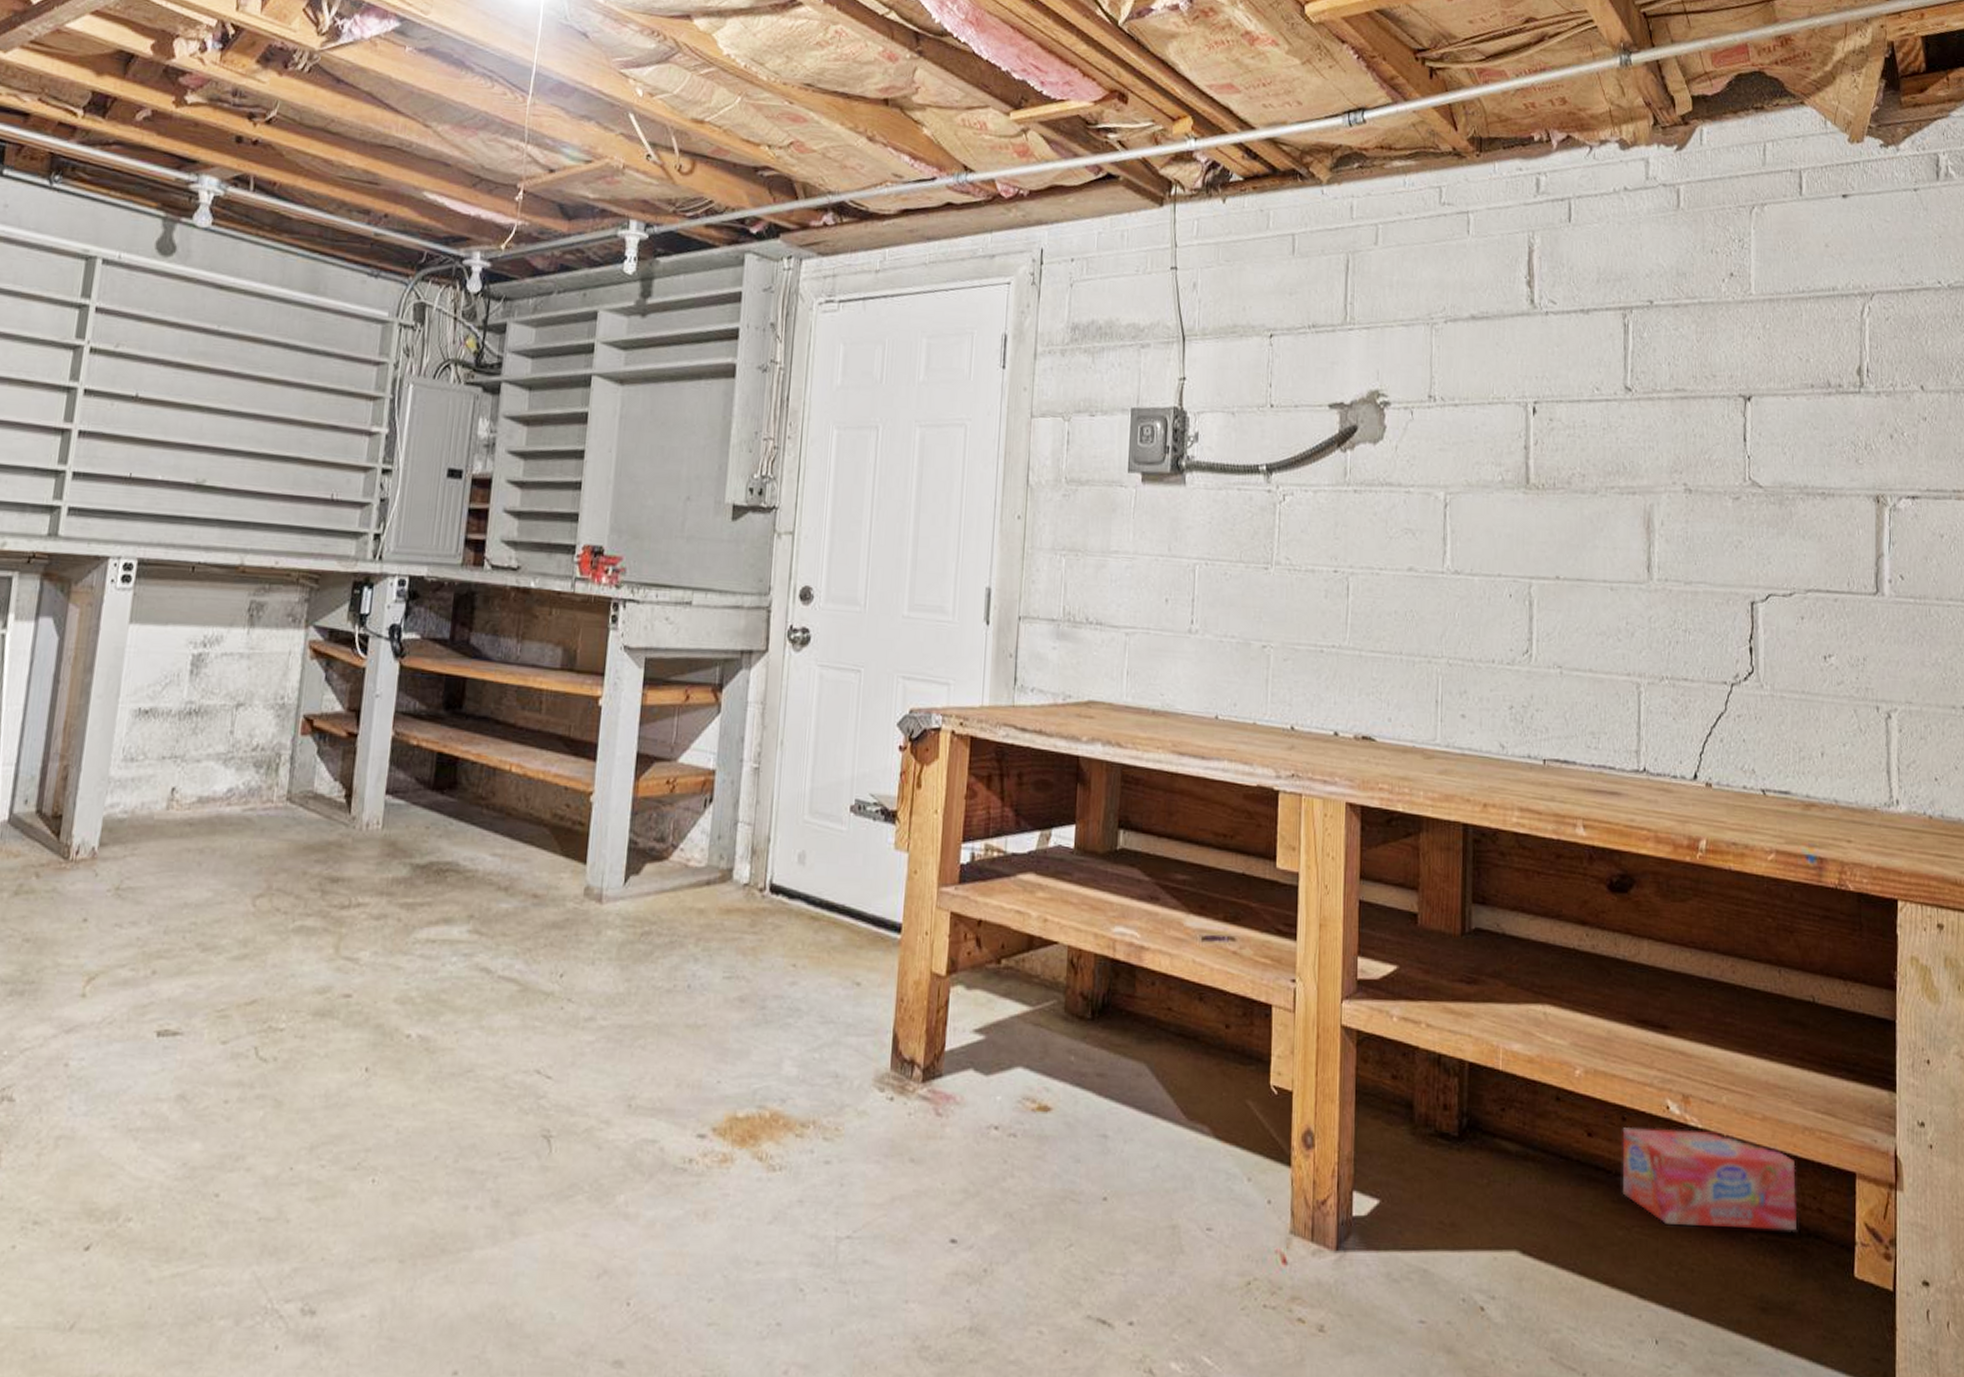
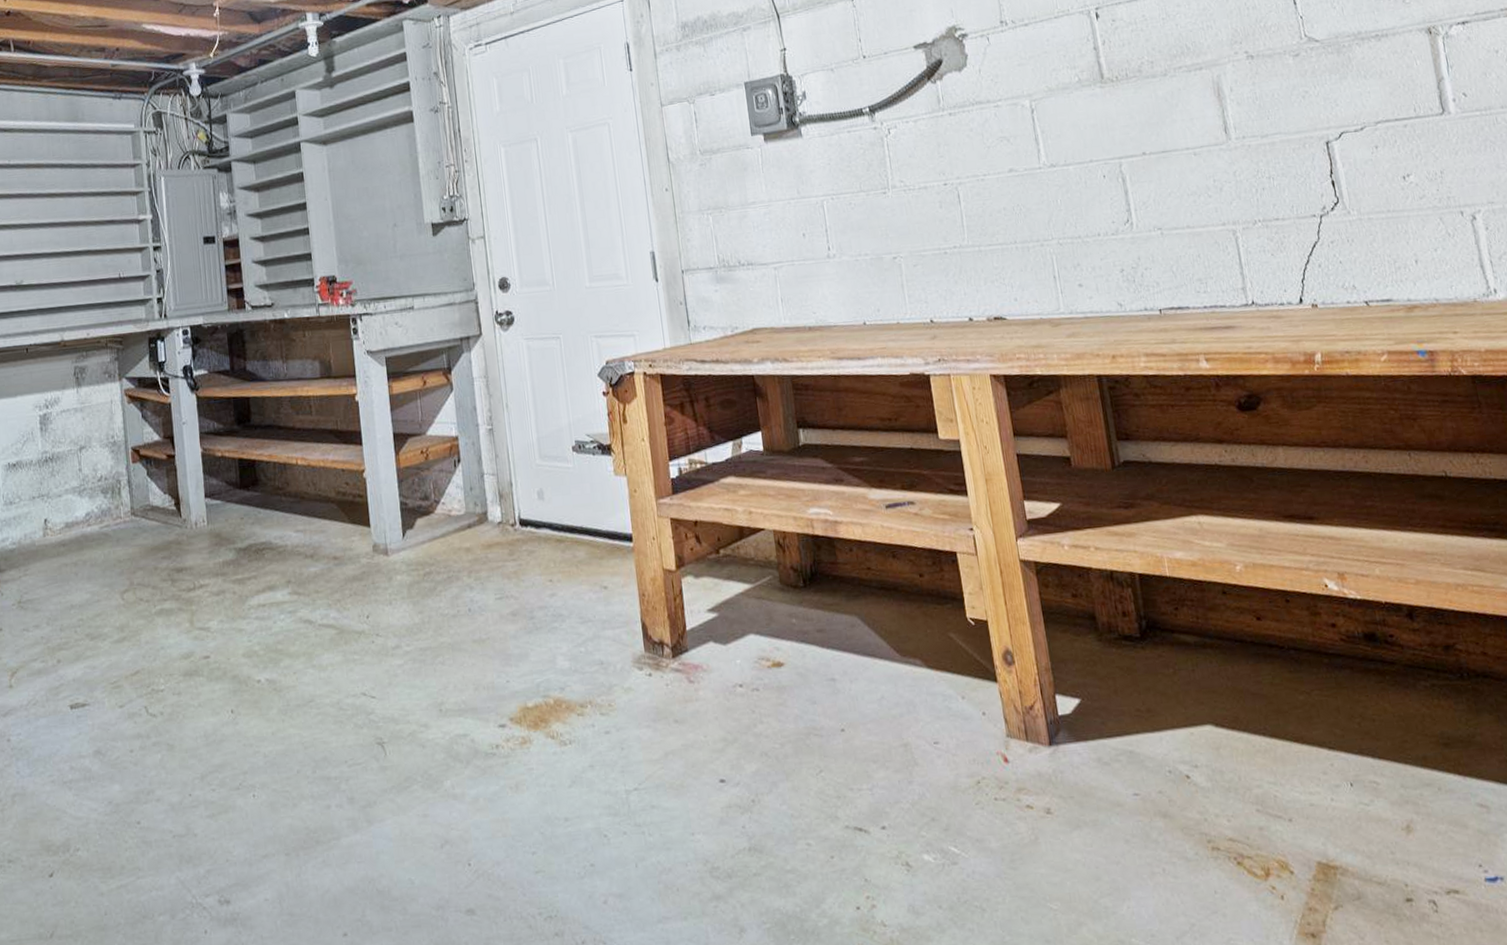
box: present [1622,1127,1798,1231] -> none [1287,600,1465,684]

